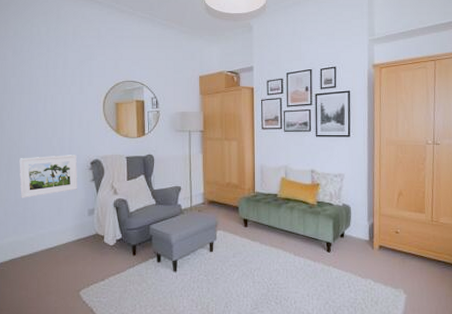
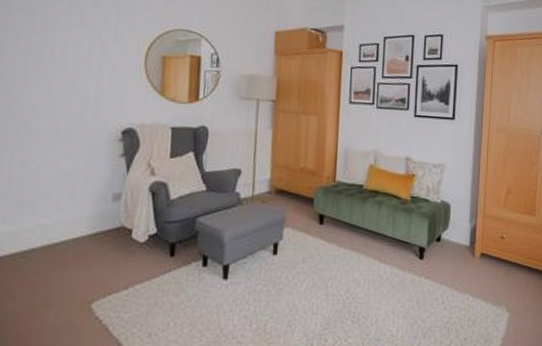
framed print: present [19,155,78,198] -> none [17,119,103,175]

